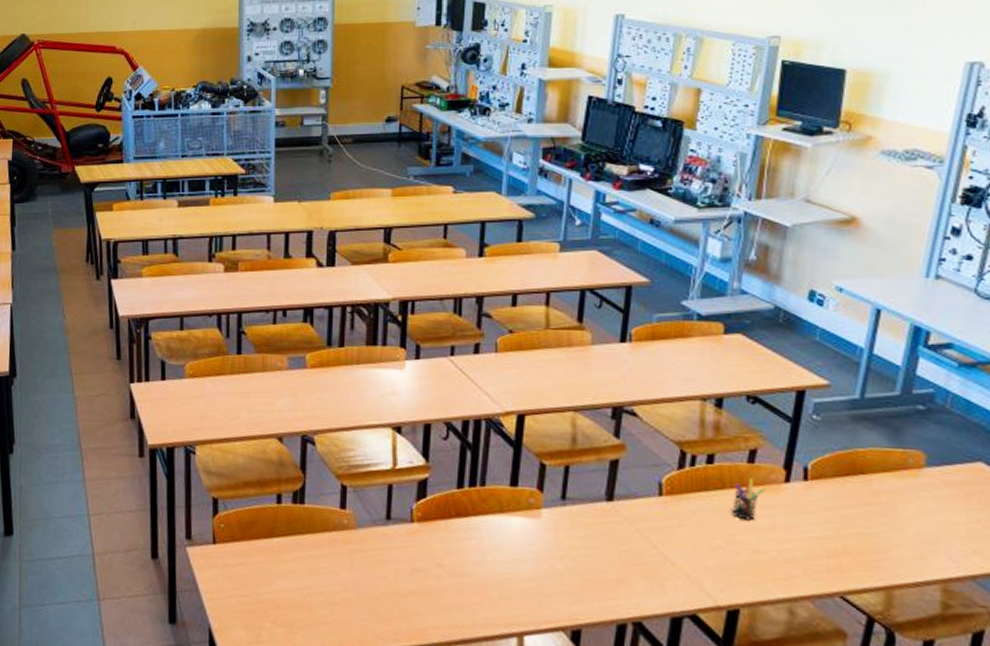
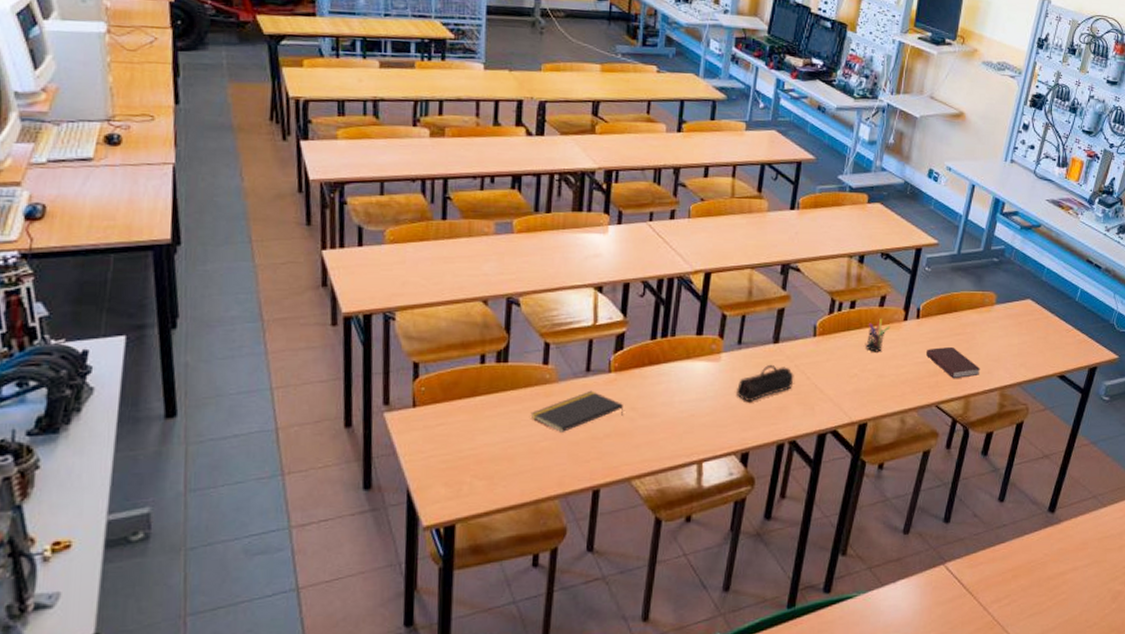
notepad: none [328,540,428,584] -> present [530,390,623,432]
pencil case: none [561,525,636,570] -> present [736,364,794,403]
book: none [821,520,908,564] -> present [926,347,981,379]

